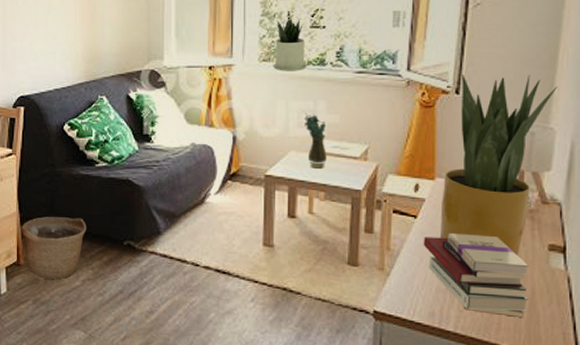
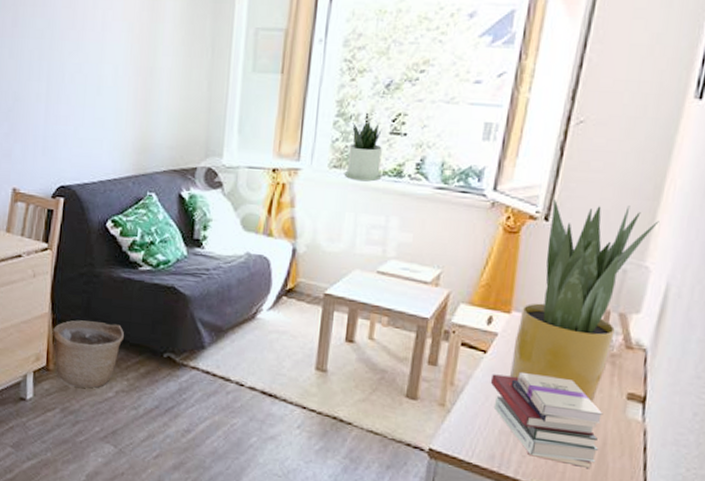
vase: present [305,114,327,169] -> none [373,230,396,291]

